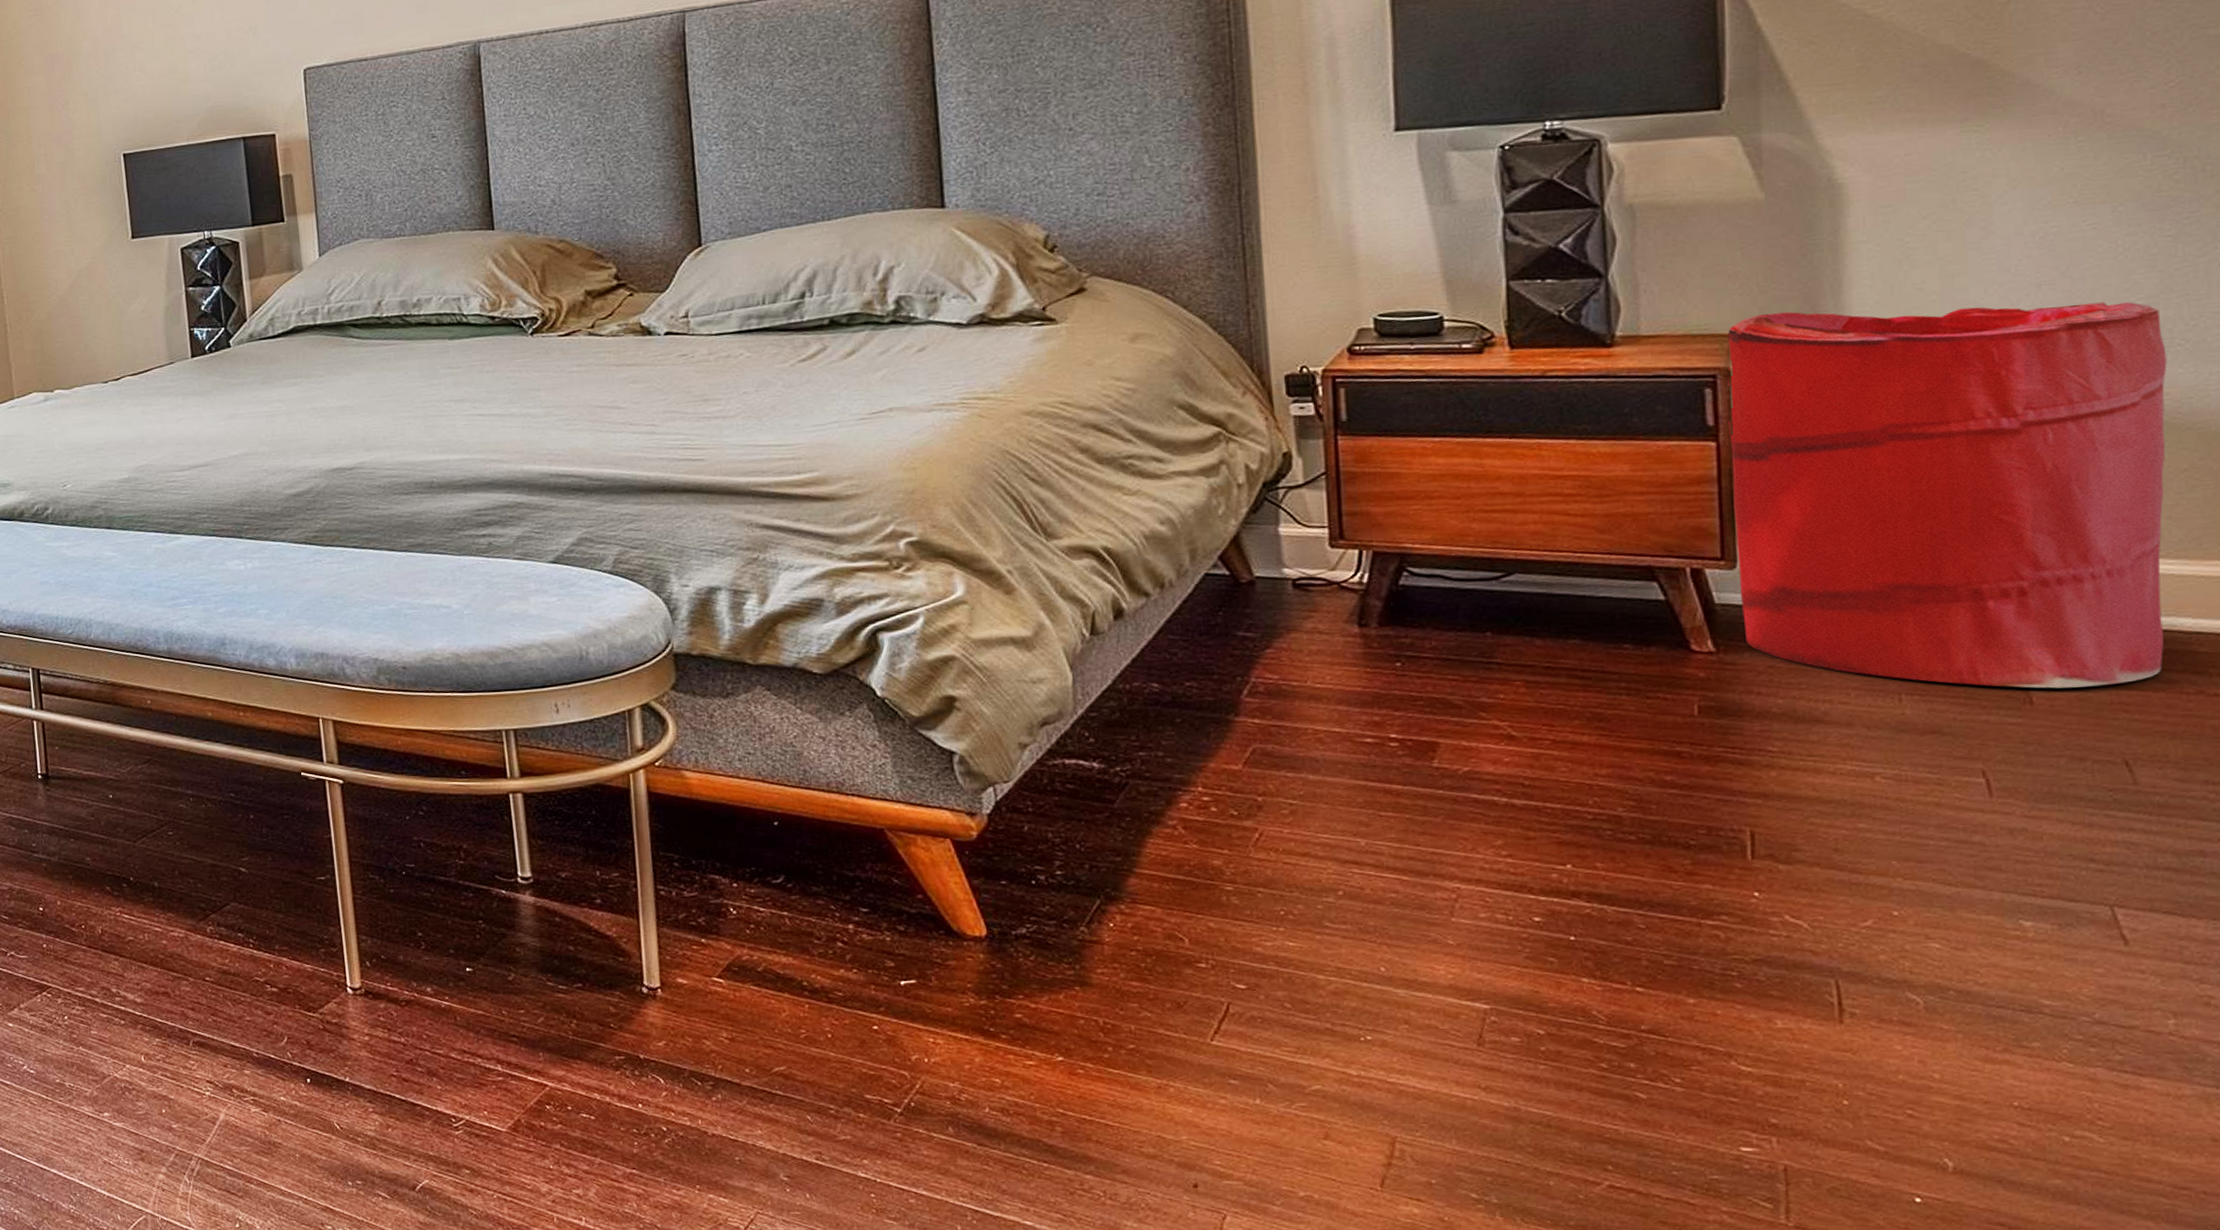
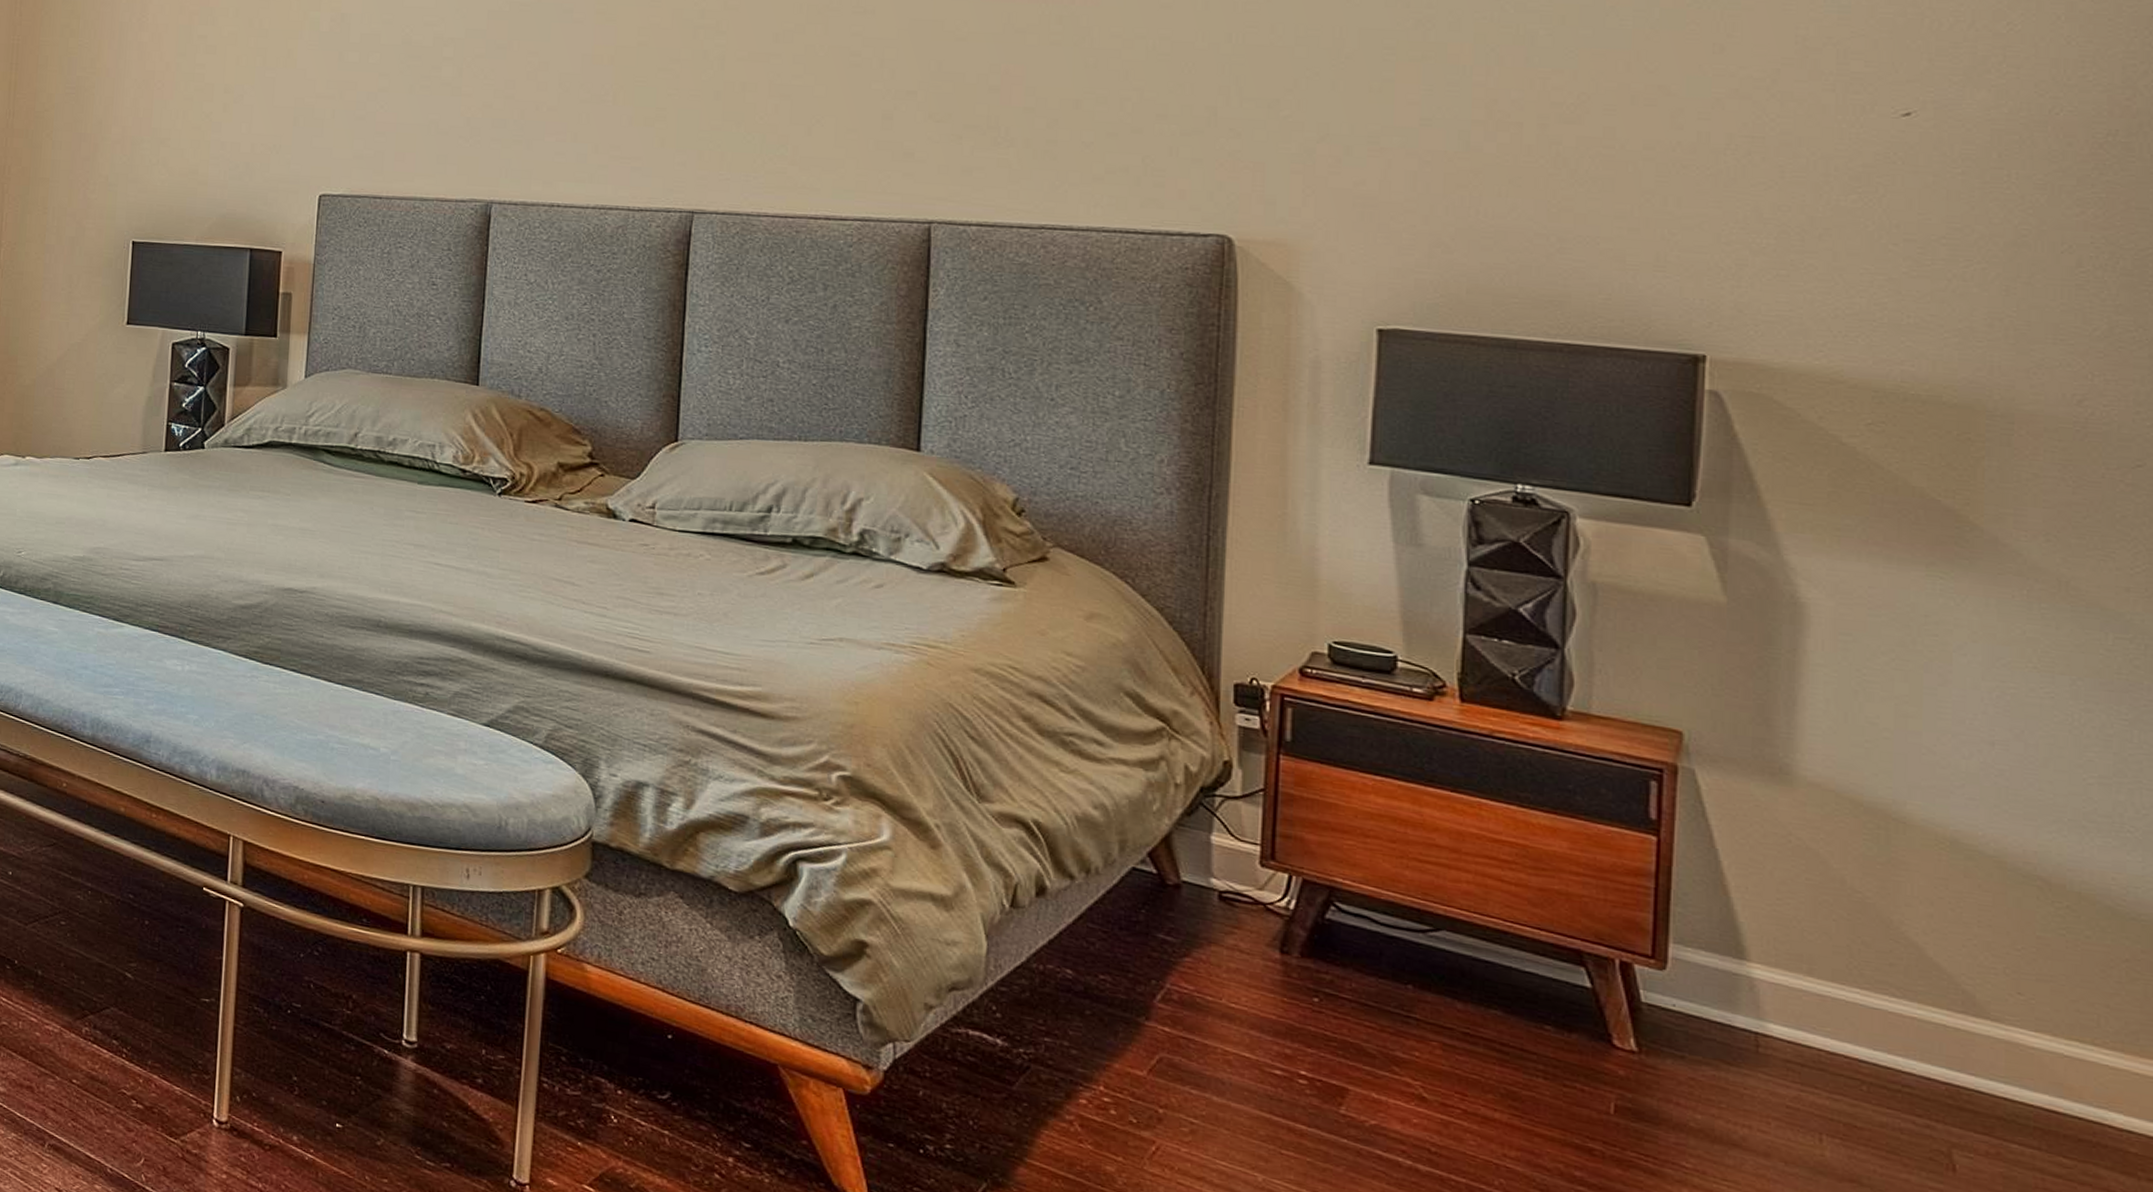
laundry hamper: present [1728,301,2167,689] -> none [1667,717,2116,1170]

